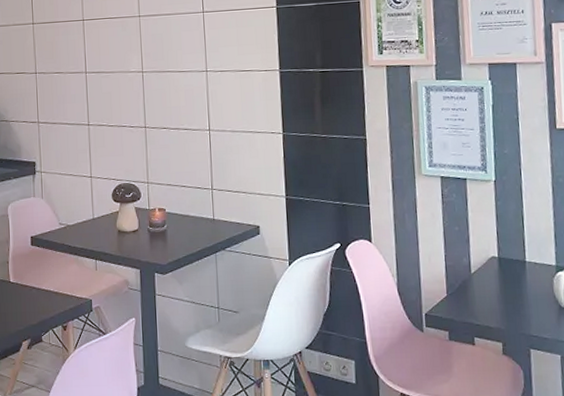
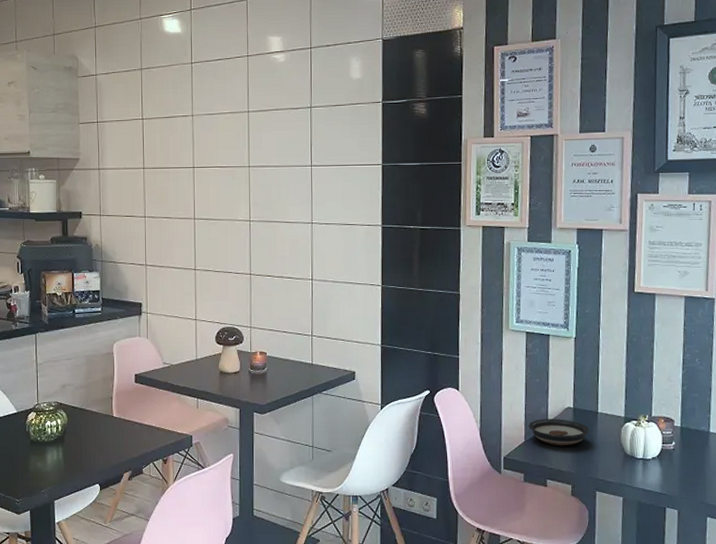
saucer: none [450,270,518,300] -> present [529,419,590,446]

